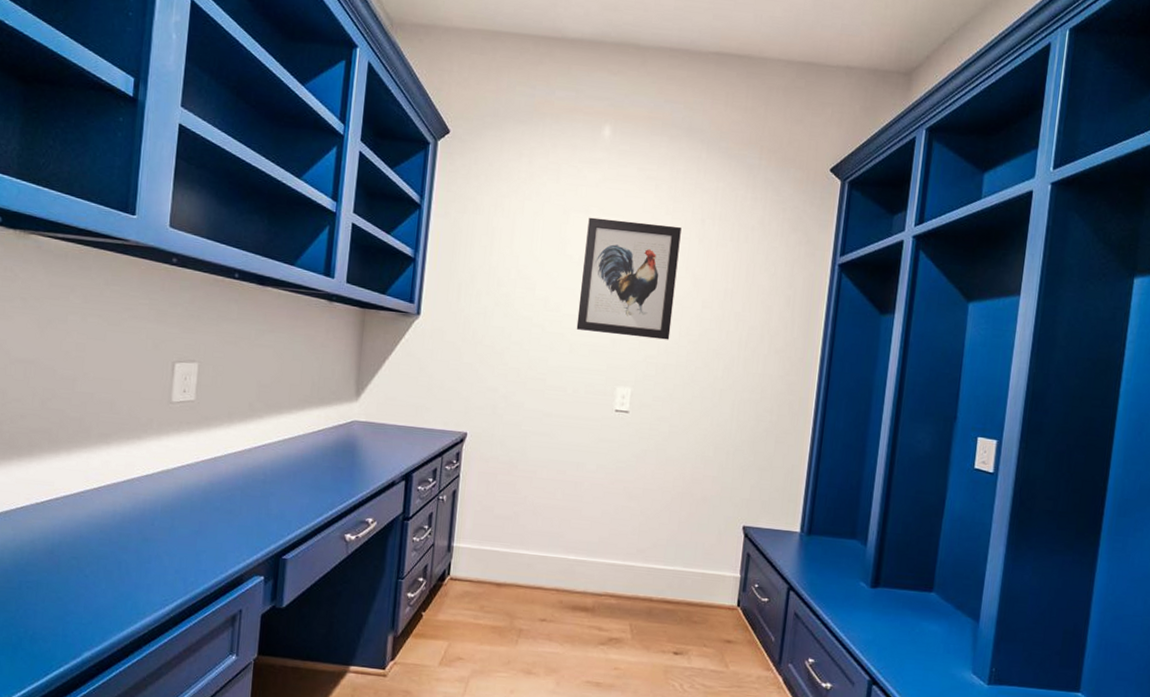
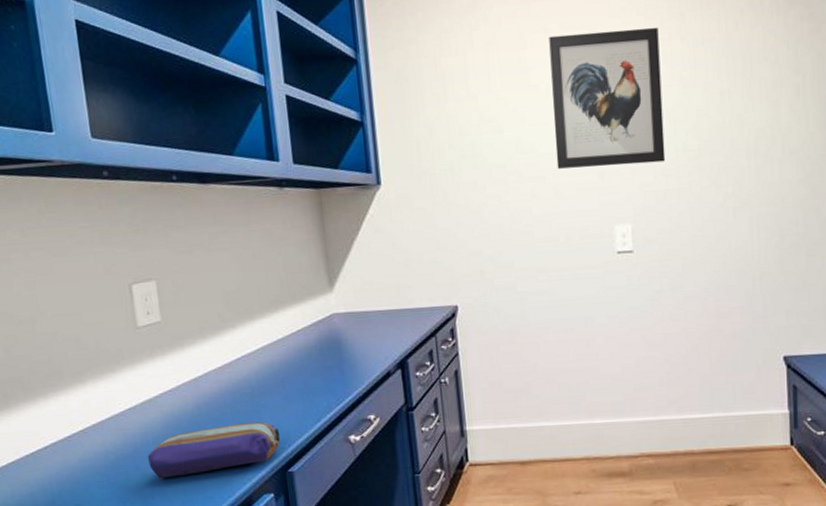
pencil case: none [152,505,282,547] -> present [148,422,280,479]

